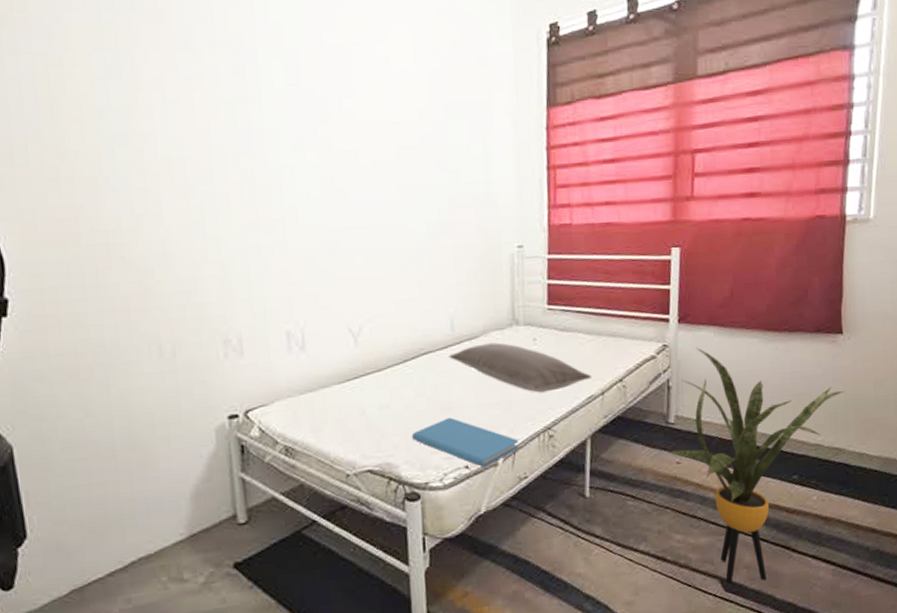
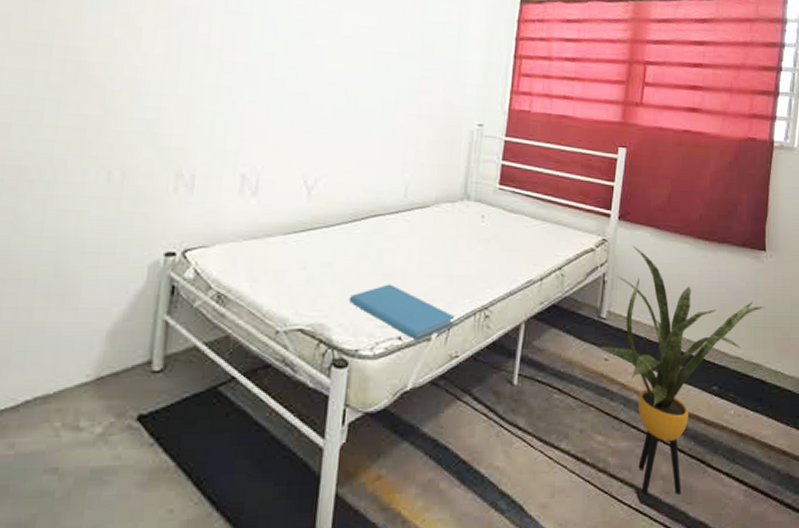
pillow: present [448,342,592,393] -> none [398,214,533,271]

